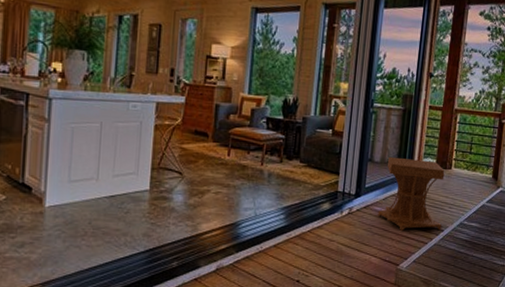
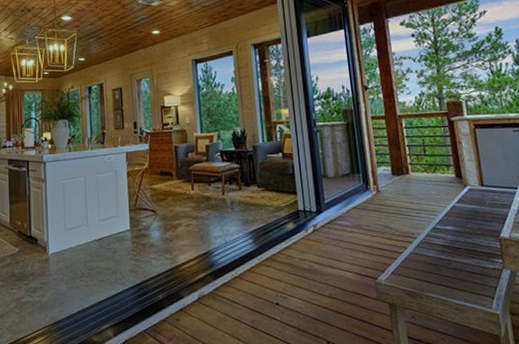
side table: present [378,156,445,231] -> none [341,169,413,242]

